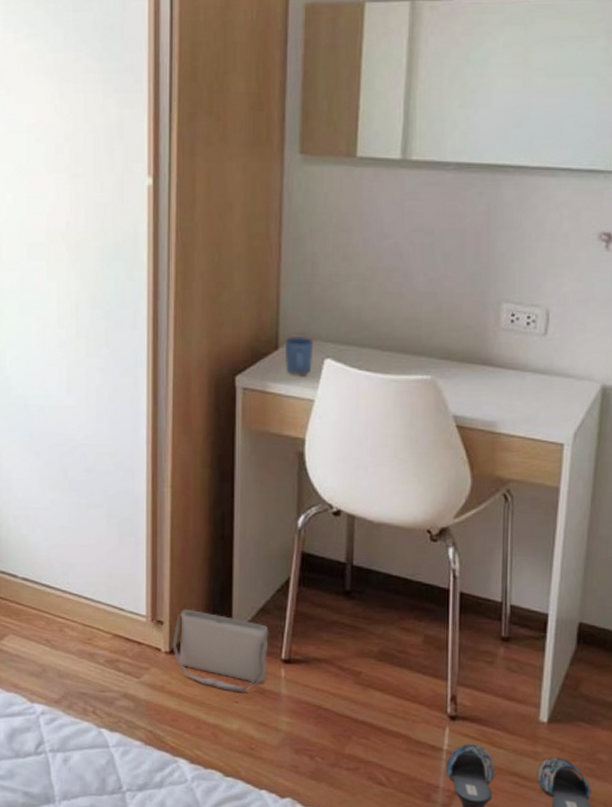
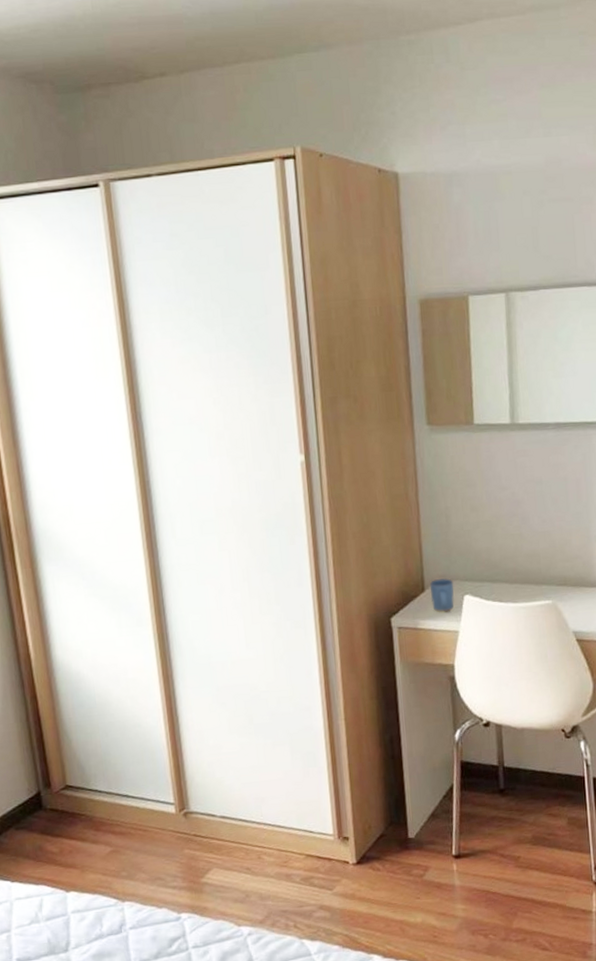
handbag: present [172,608,269,693] -> none [358,822,442,890]

